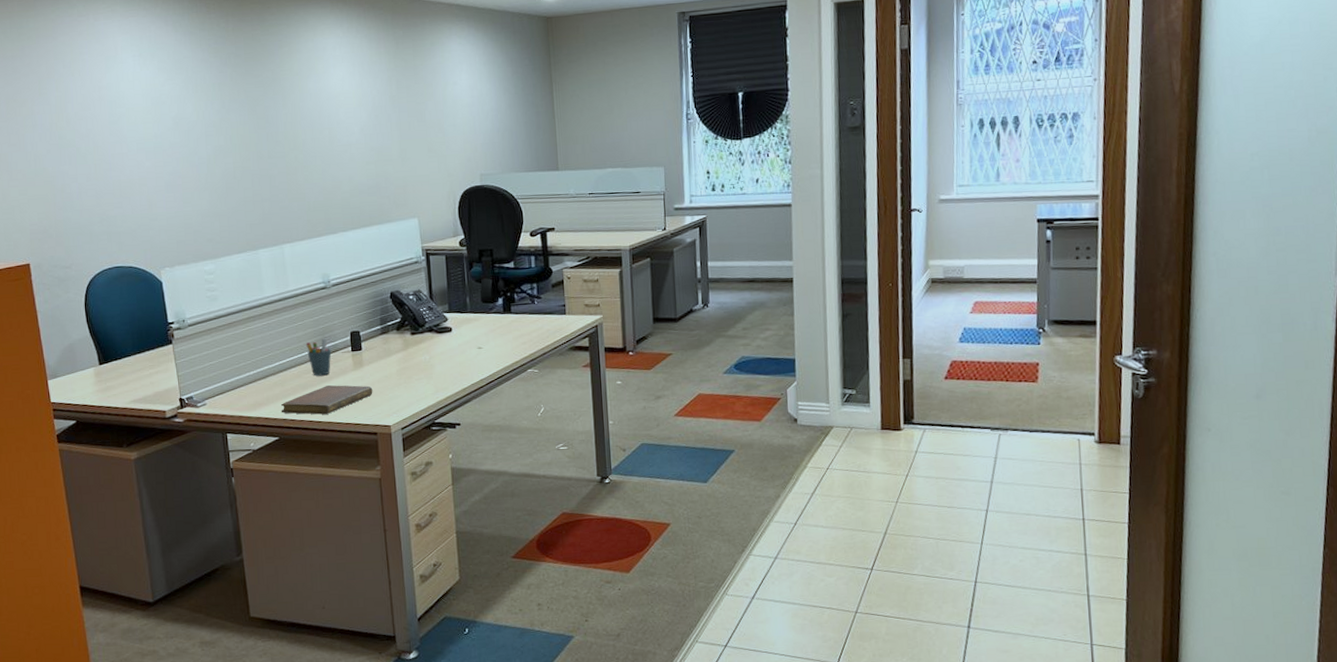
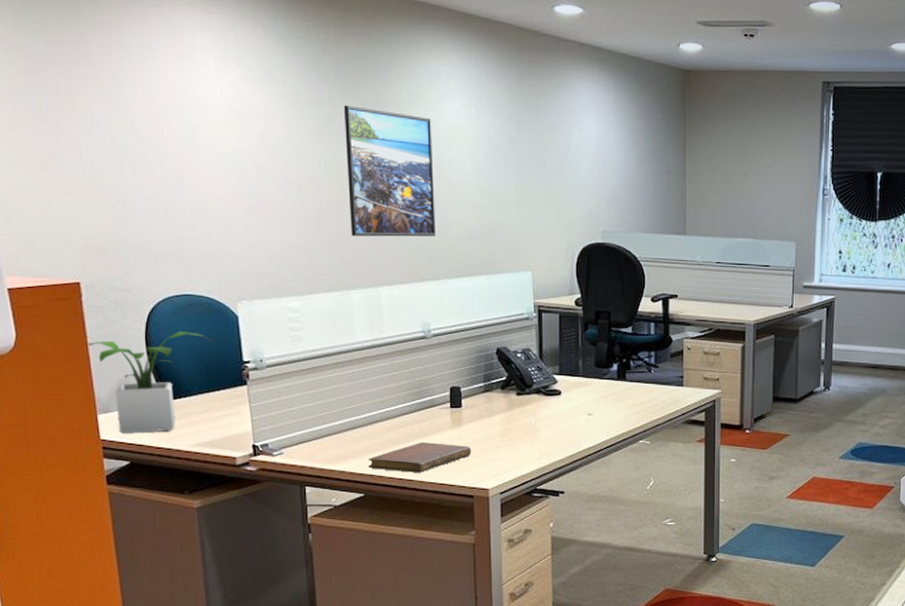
potted plant: none [36,299,143,396] -> present [86,330,215,434]
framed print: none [244,83,330,201] -> present [343,105,435,237]
pen holder: present [305,338,332,376] -> none [399,392,428,432]

